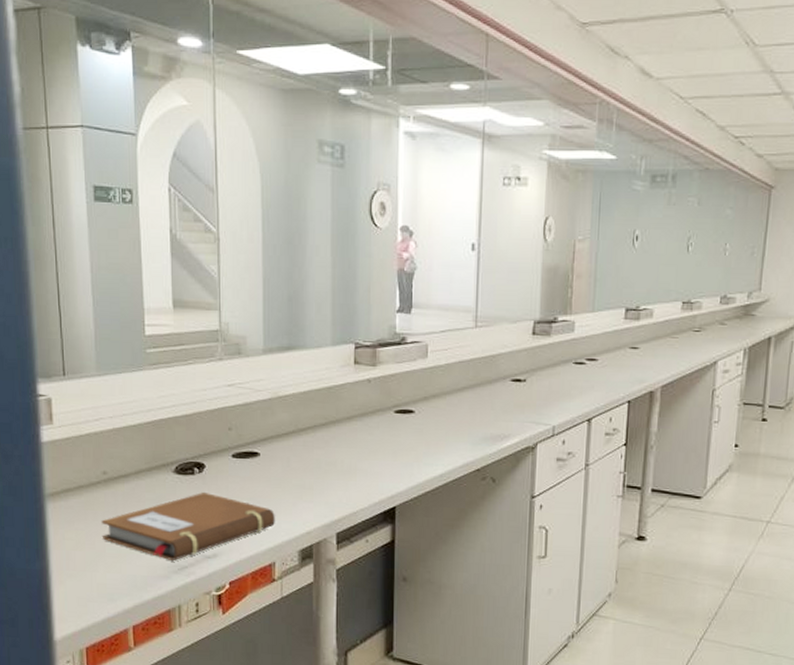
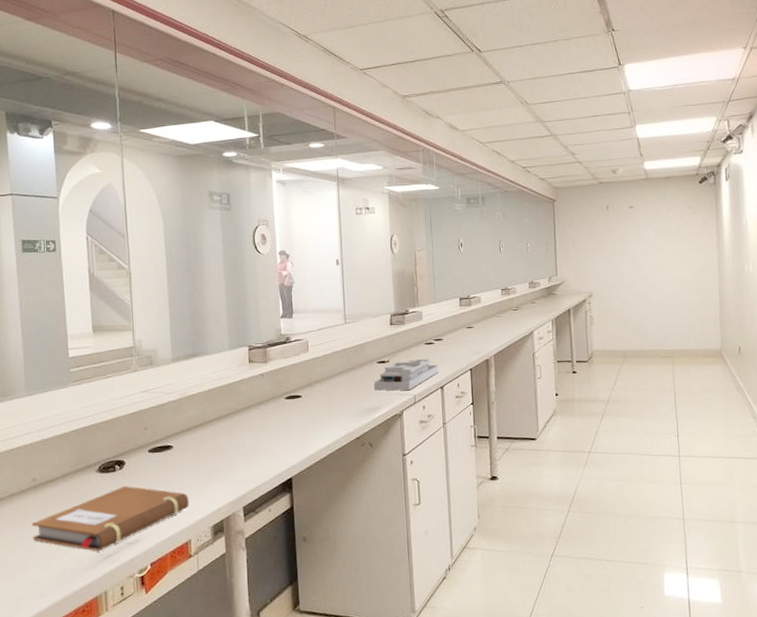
desk organizer: none [503,382,588,418] -> present [373,359,439,391]

